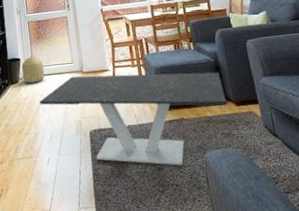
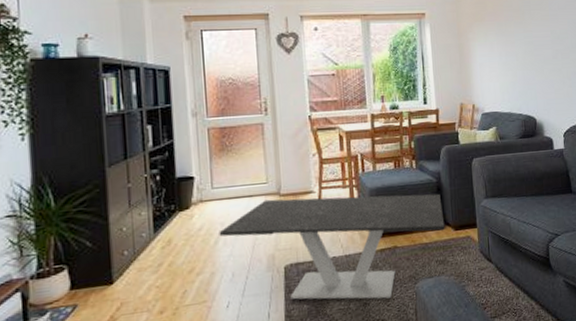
basket: present [21,56,45,83] -> none [195,173,229,209]

